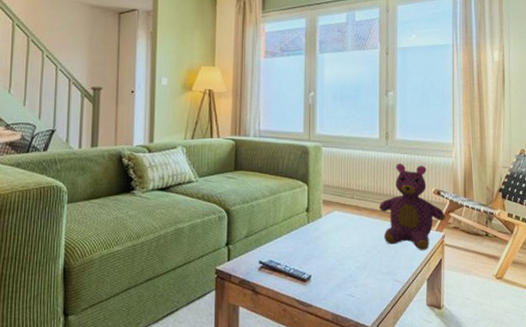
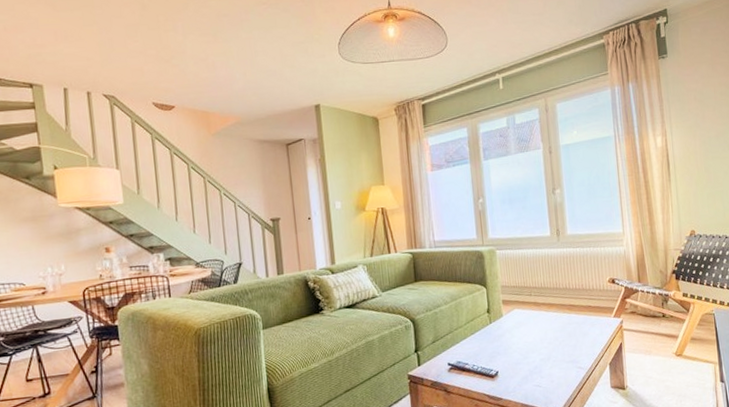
teddy bear: present [378,164,446,251] -> none [556,256,623,338]

